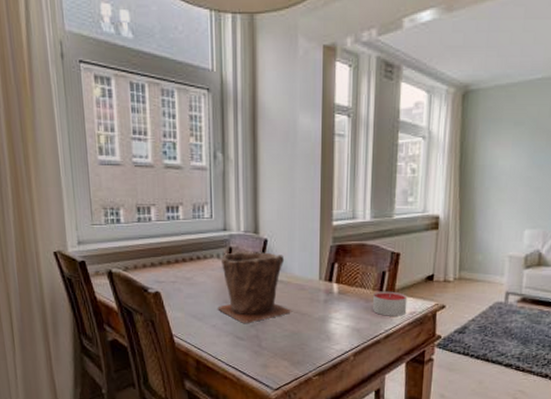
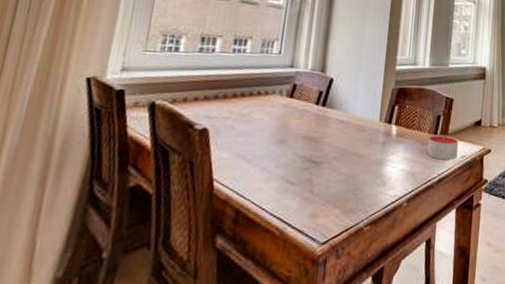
plant pot: present [216,251,293,323] -> none [269,88,350,166]

